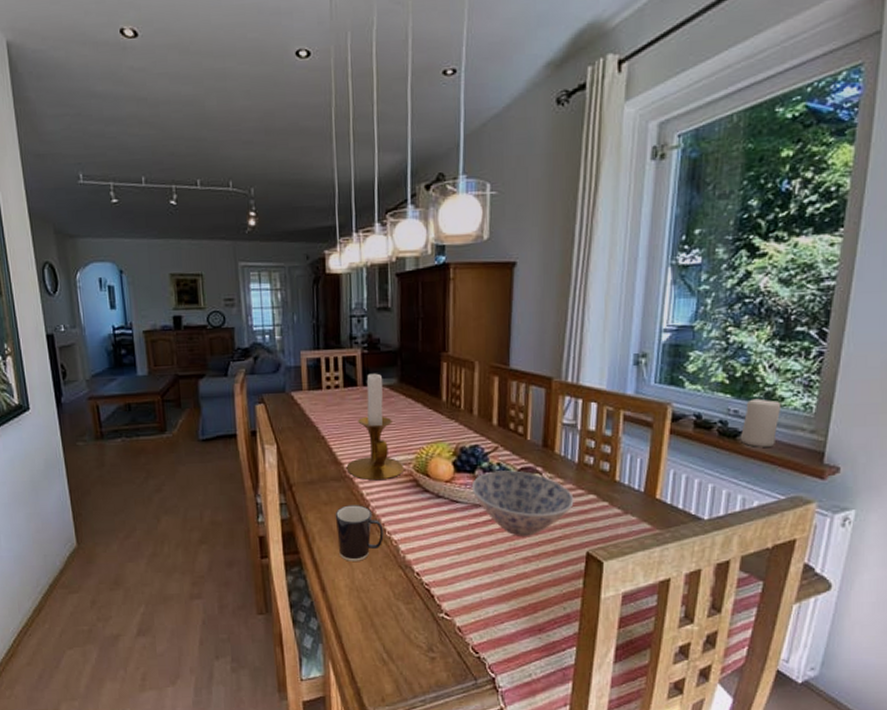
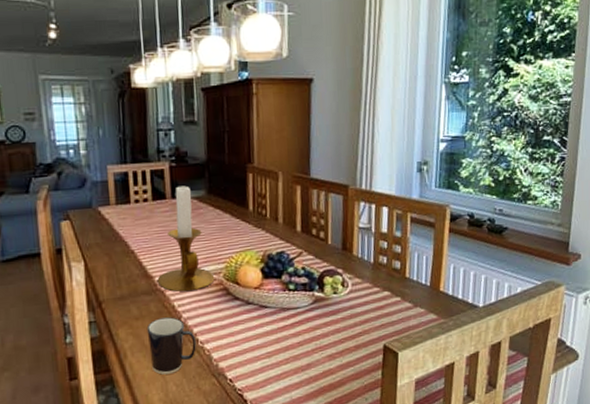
bowl: present [471,470,574,536] -> none [279,273,371,336]
candle: present [740,398,782,447] -> none [504,198,535,241]

